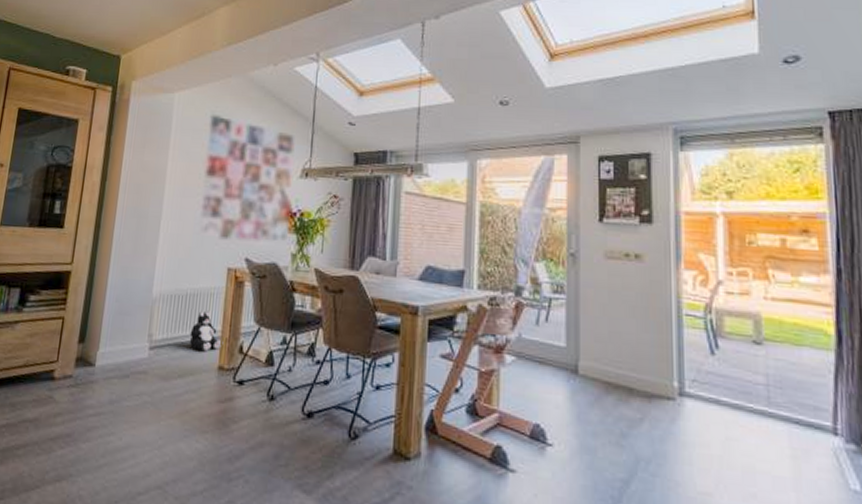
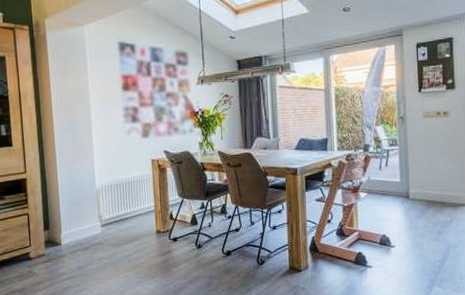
plush toy: present [189,310,224,351] -> none [130,192,157,222]

